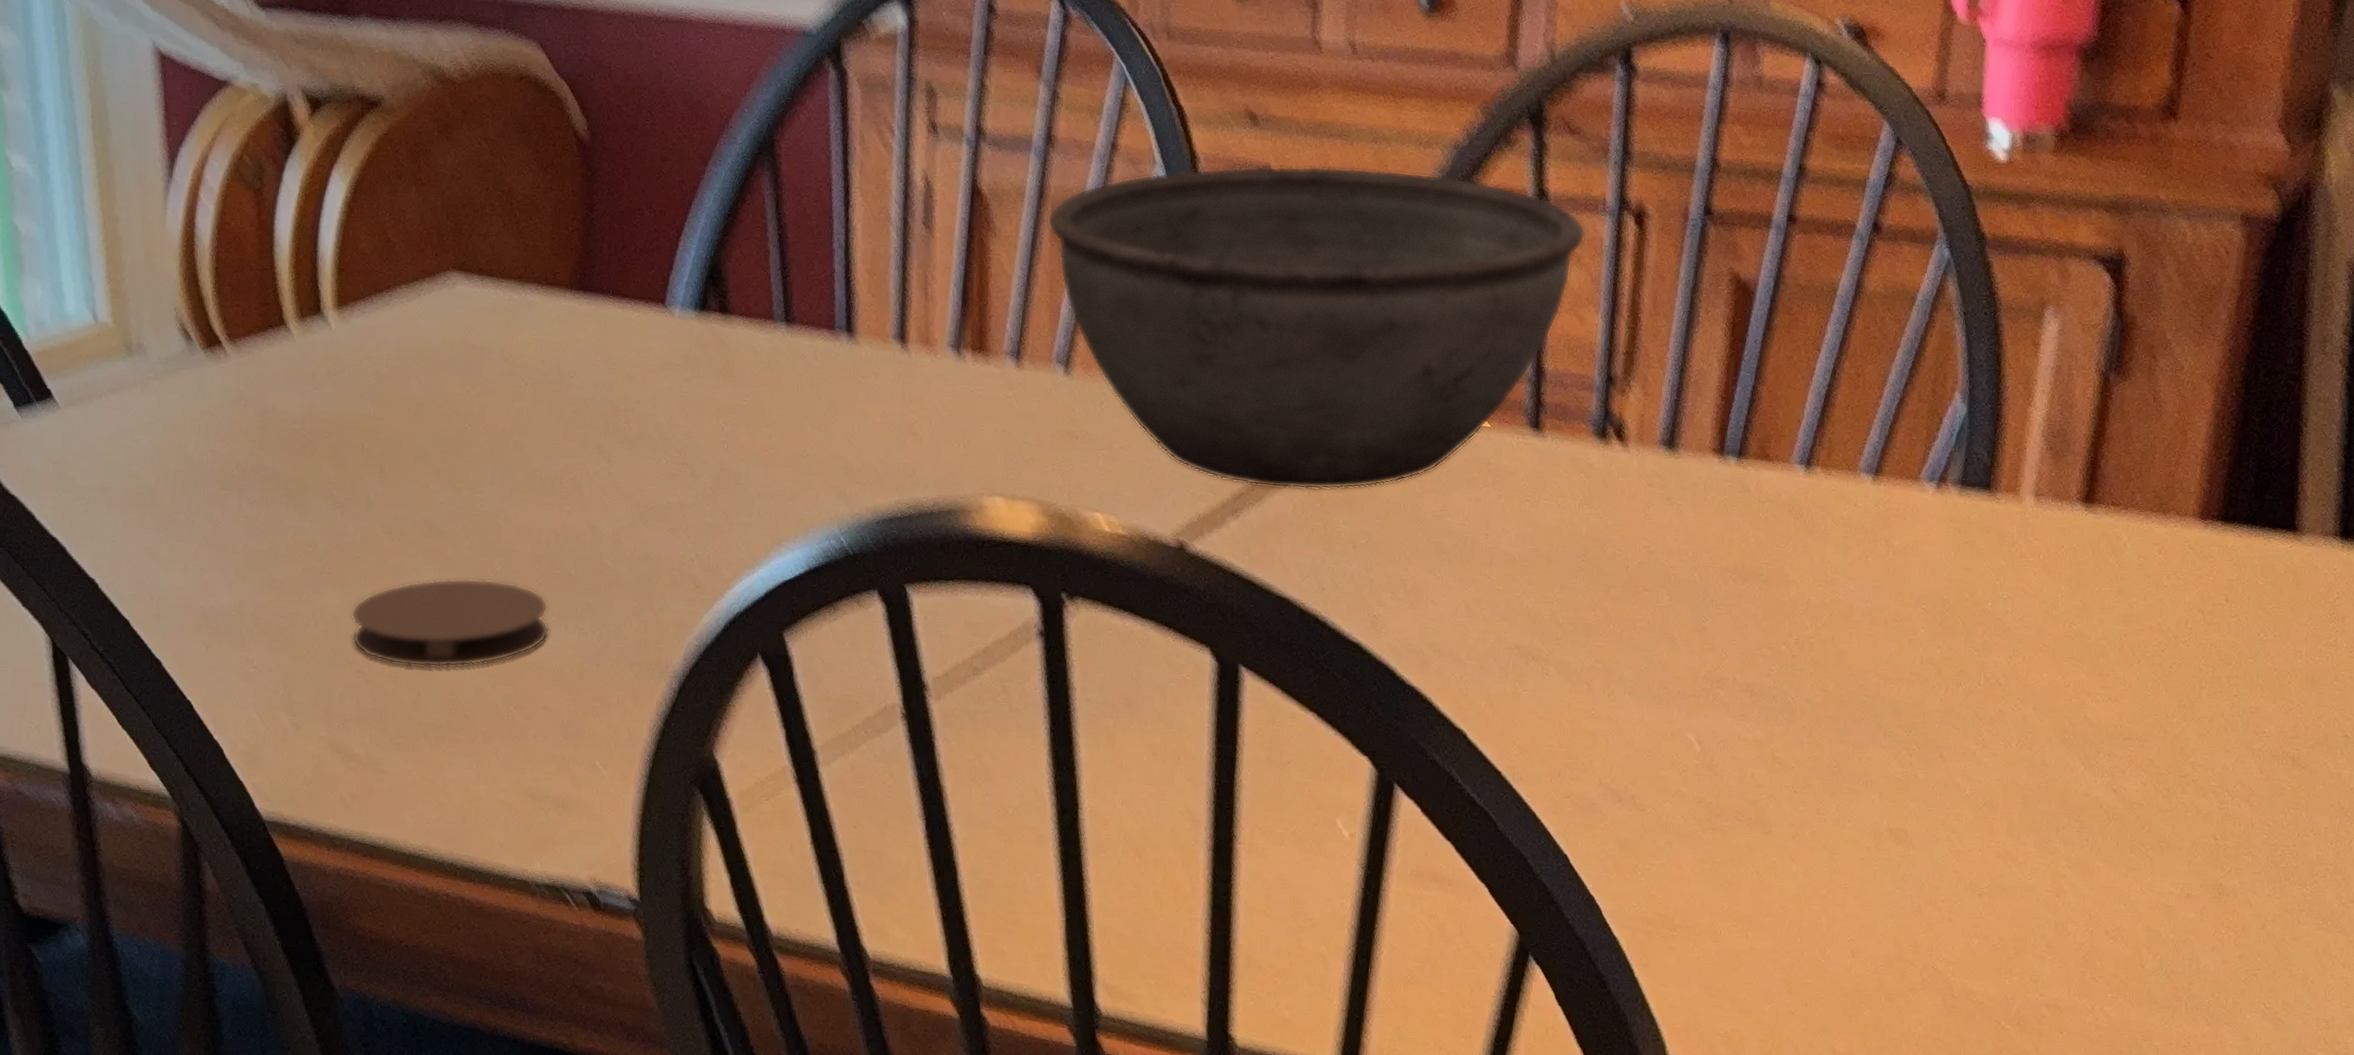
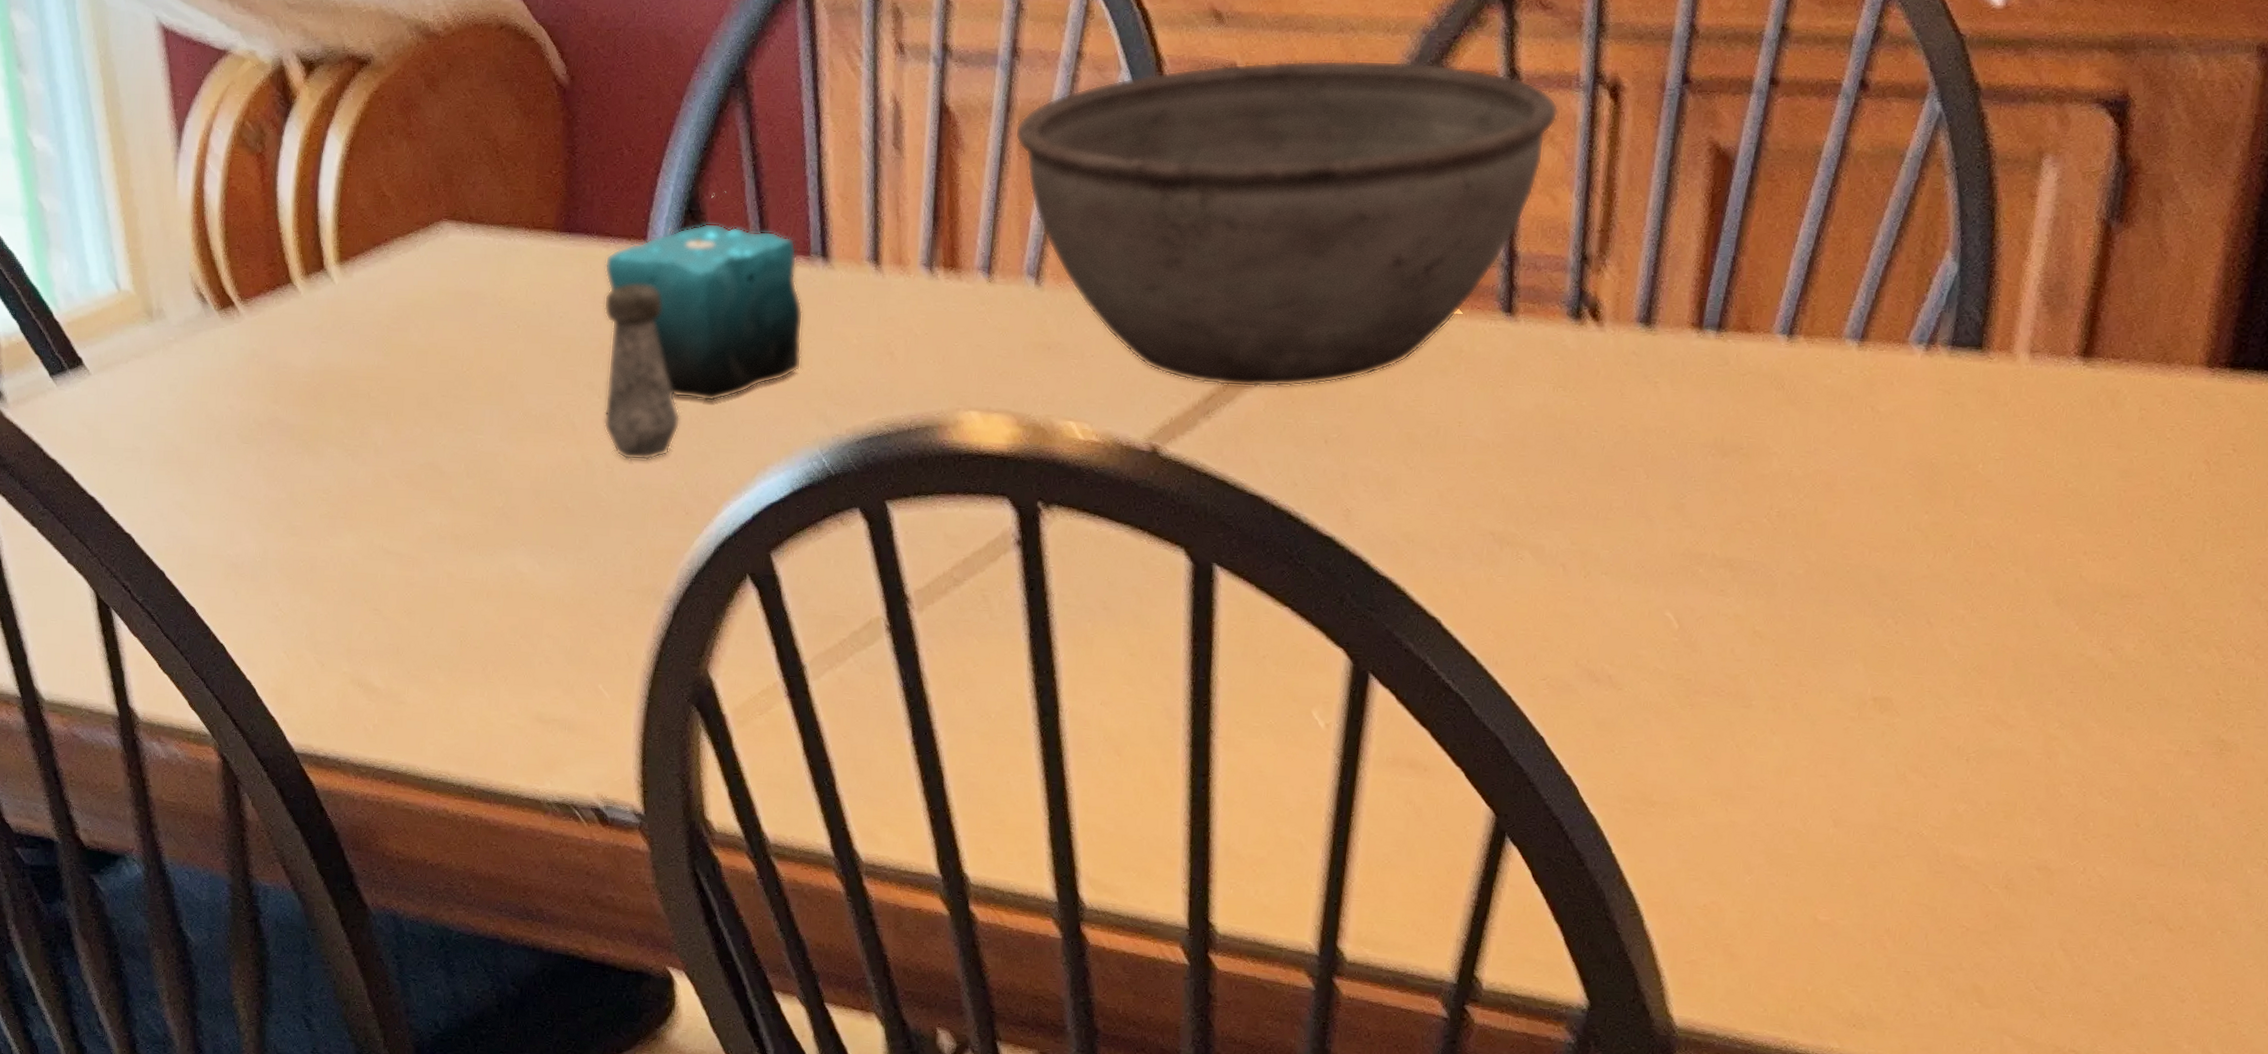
coaster: present [350,578,549,668] -> none [365,516,550,603]
salt shaker: none [612,348,694,530] -> present [603,284,681,461]
candle: none [619,259,826,473] -> present [604,191,804,402]

